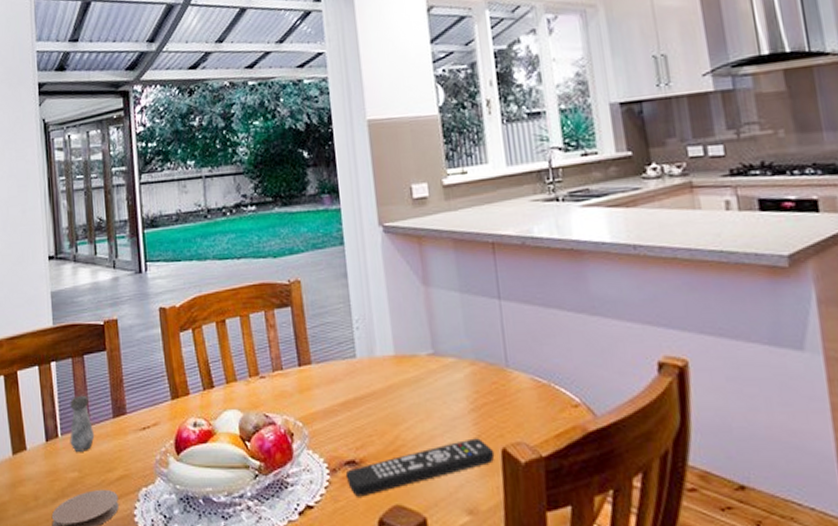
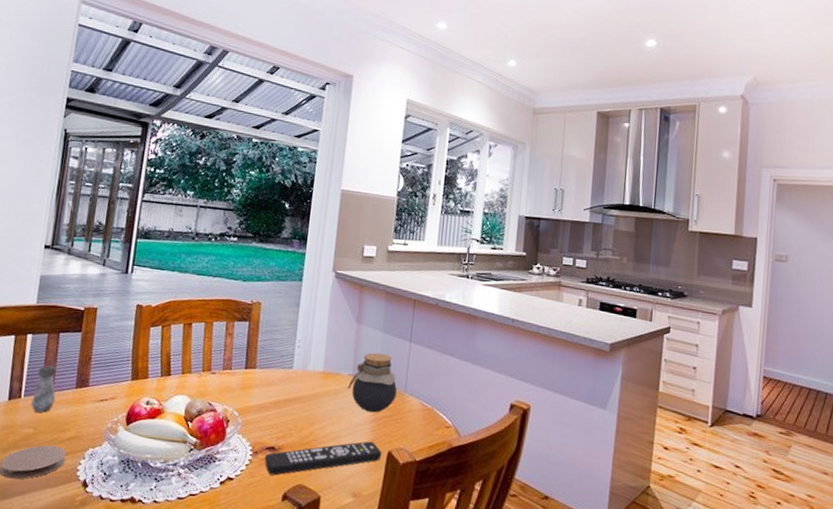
jar: none [430,320,497,400] -> present [347,352,398,413]

